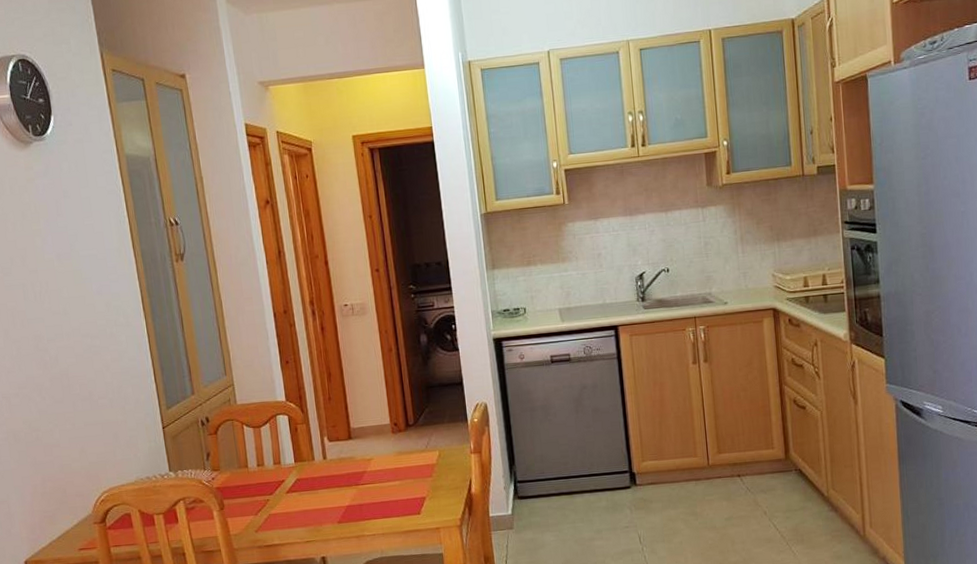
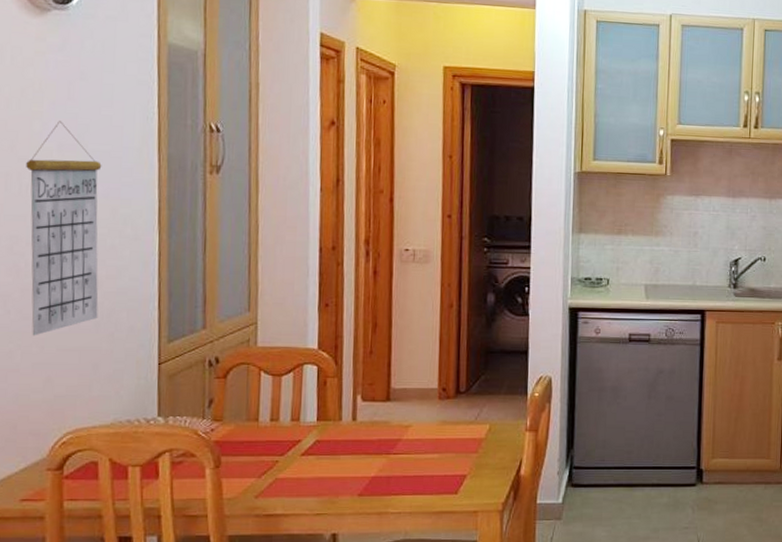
calendar: none [36,235,111,416] -> present [26,121,102,336]

